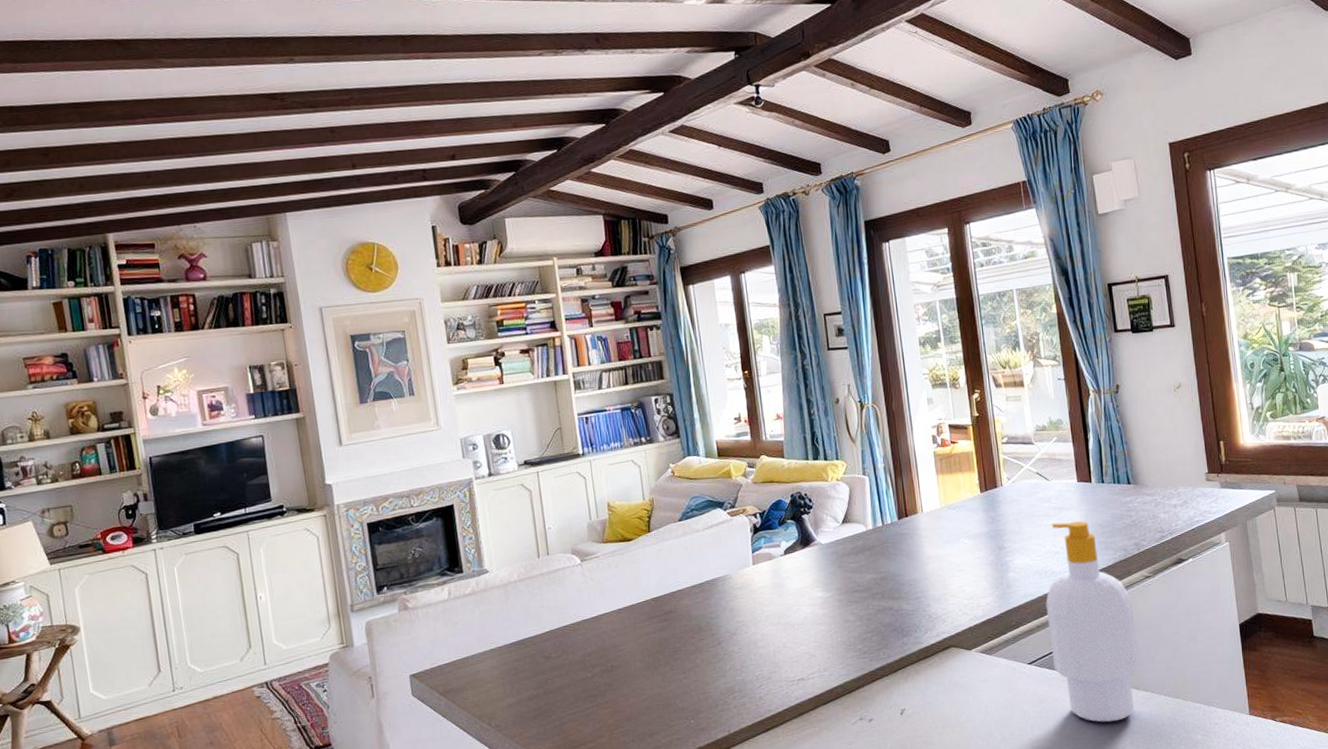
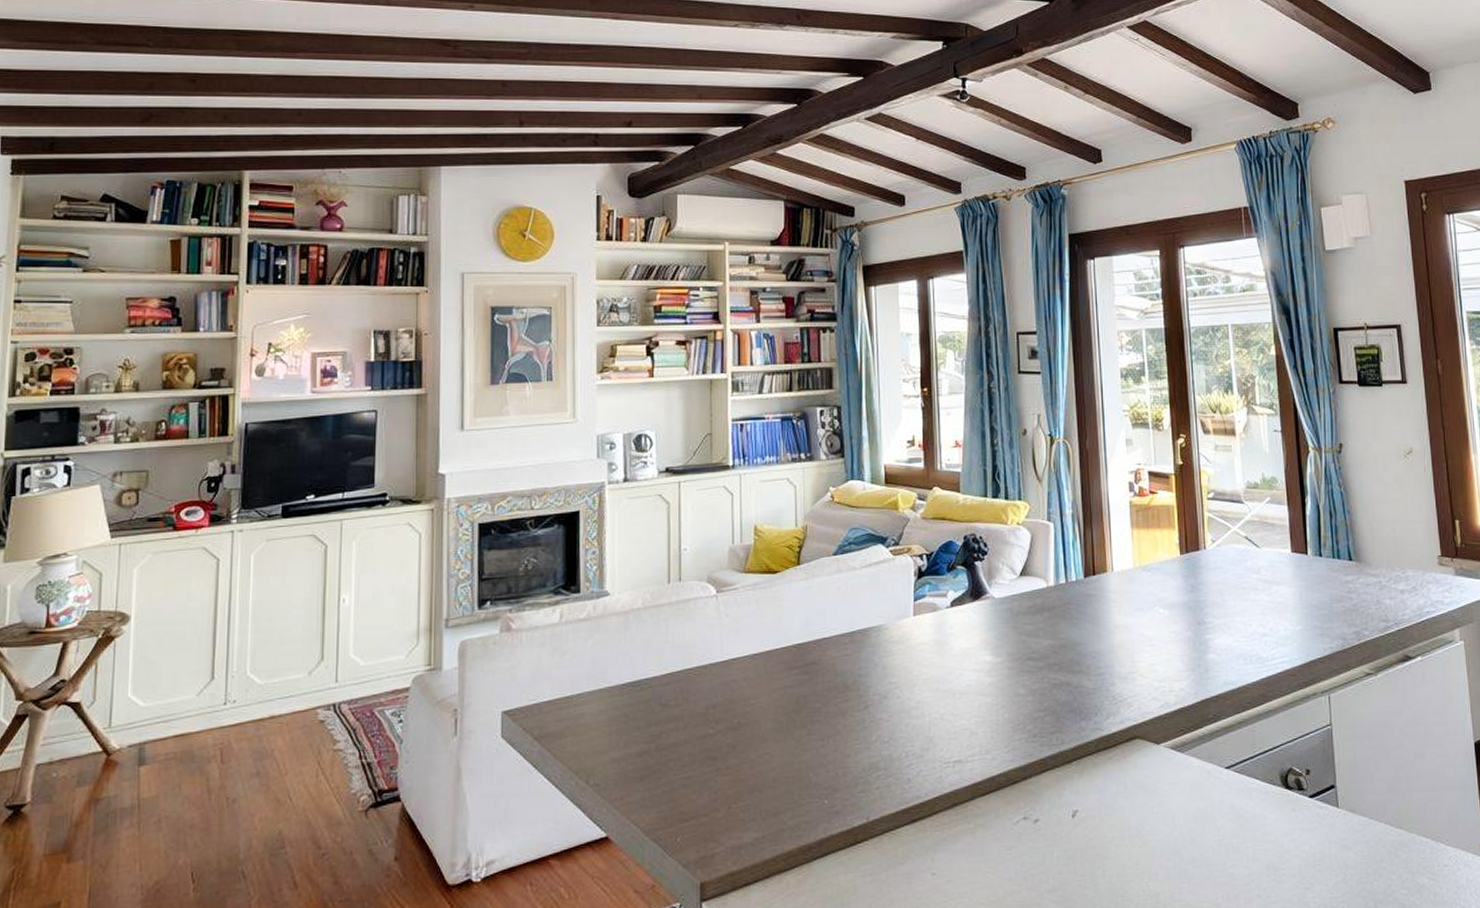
soap bottle: present [1046,521,1141,723] -> none [1249,598,1358,851]

